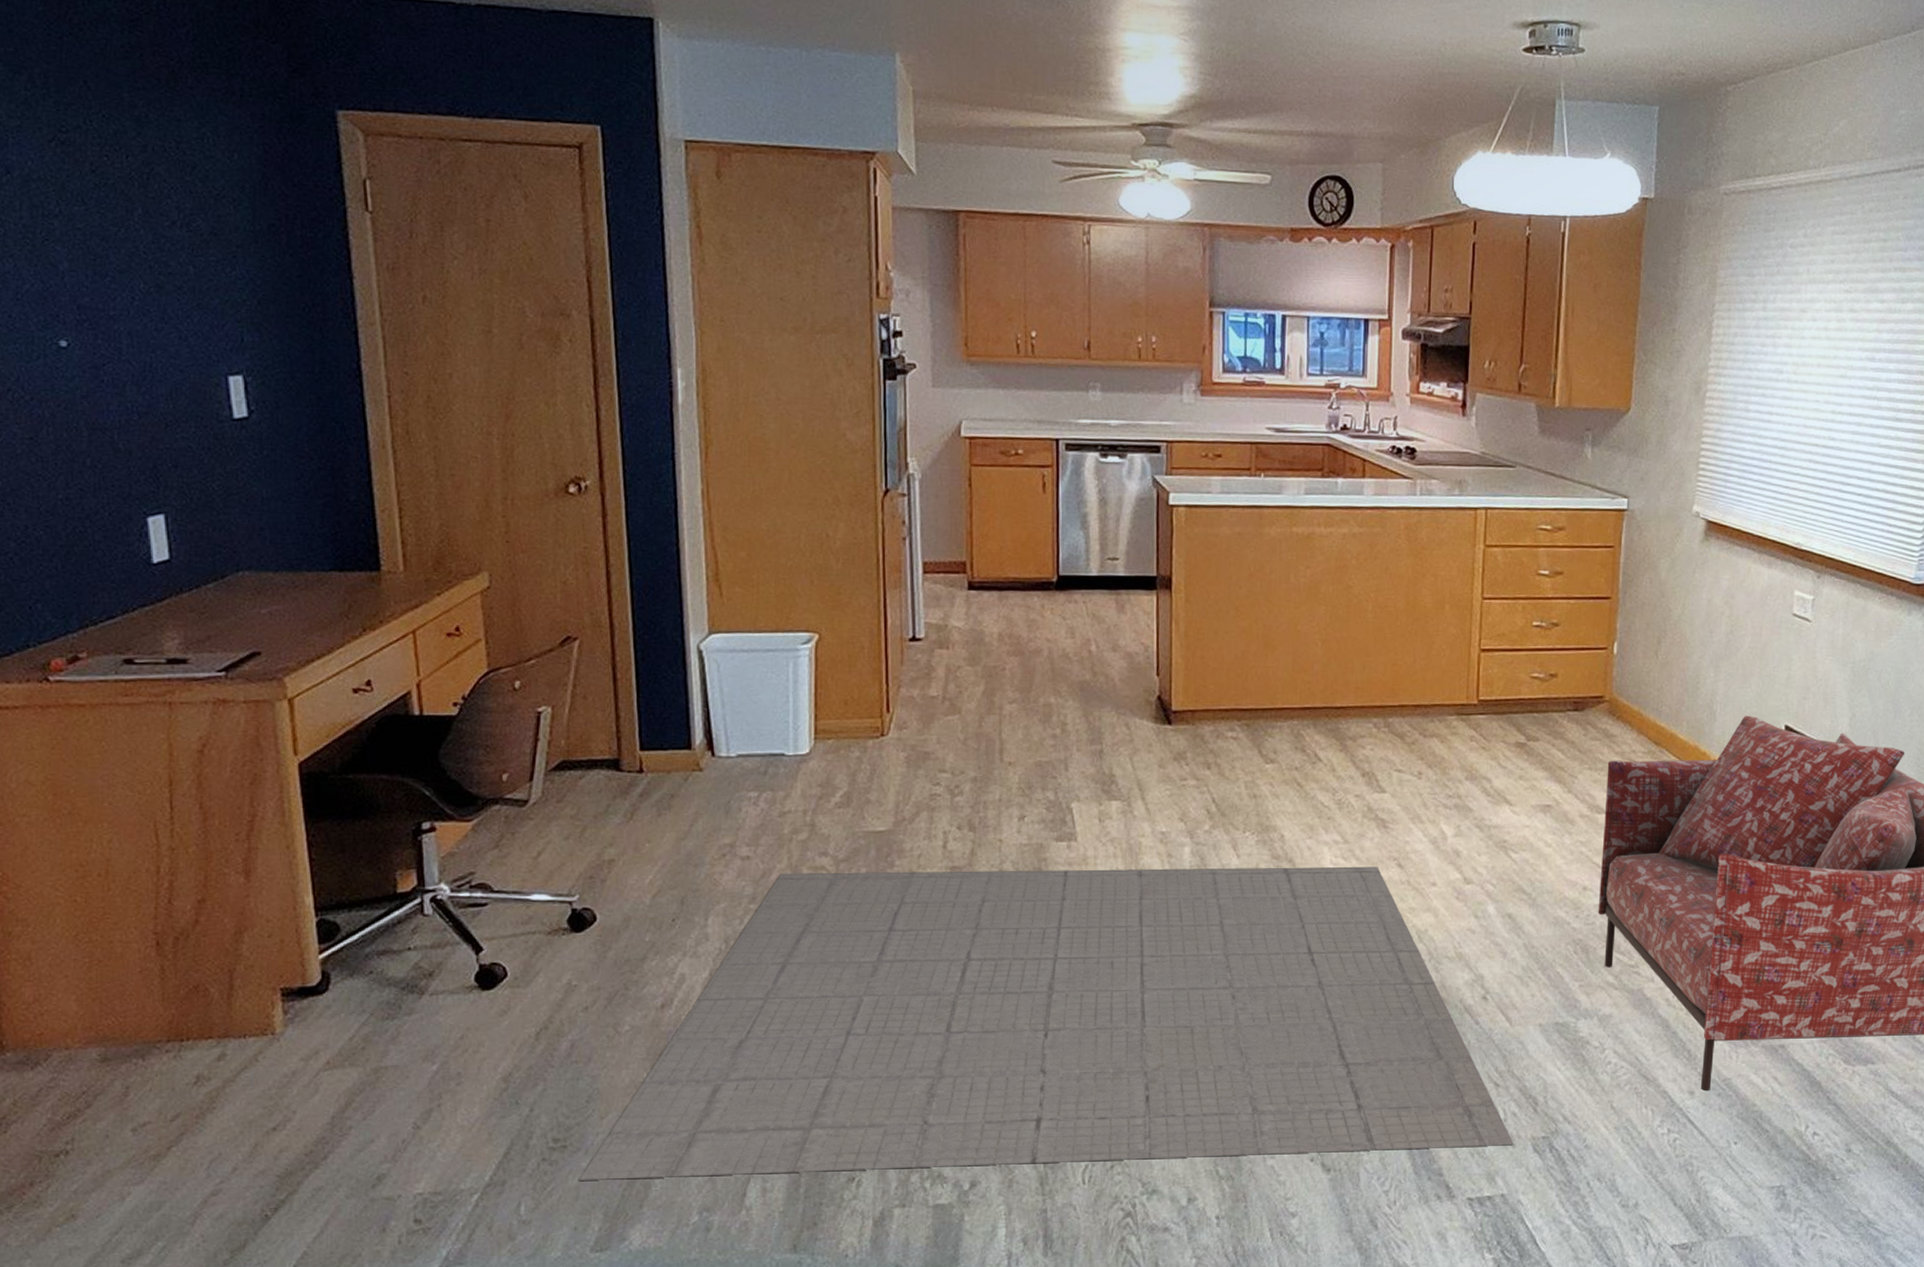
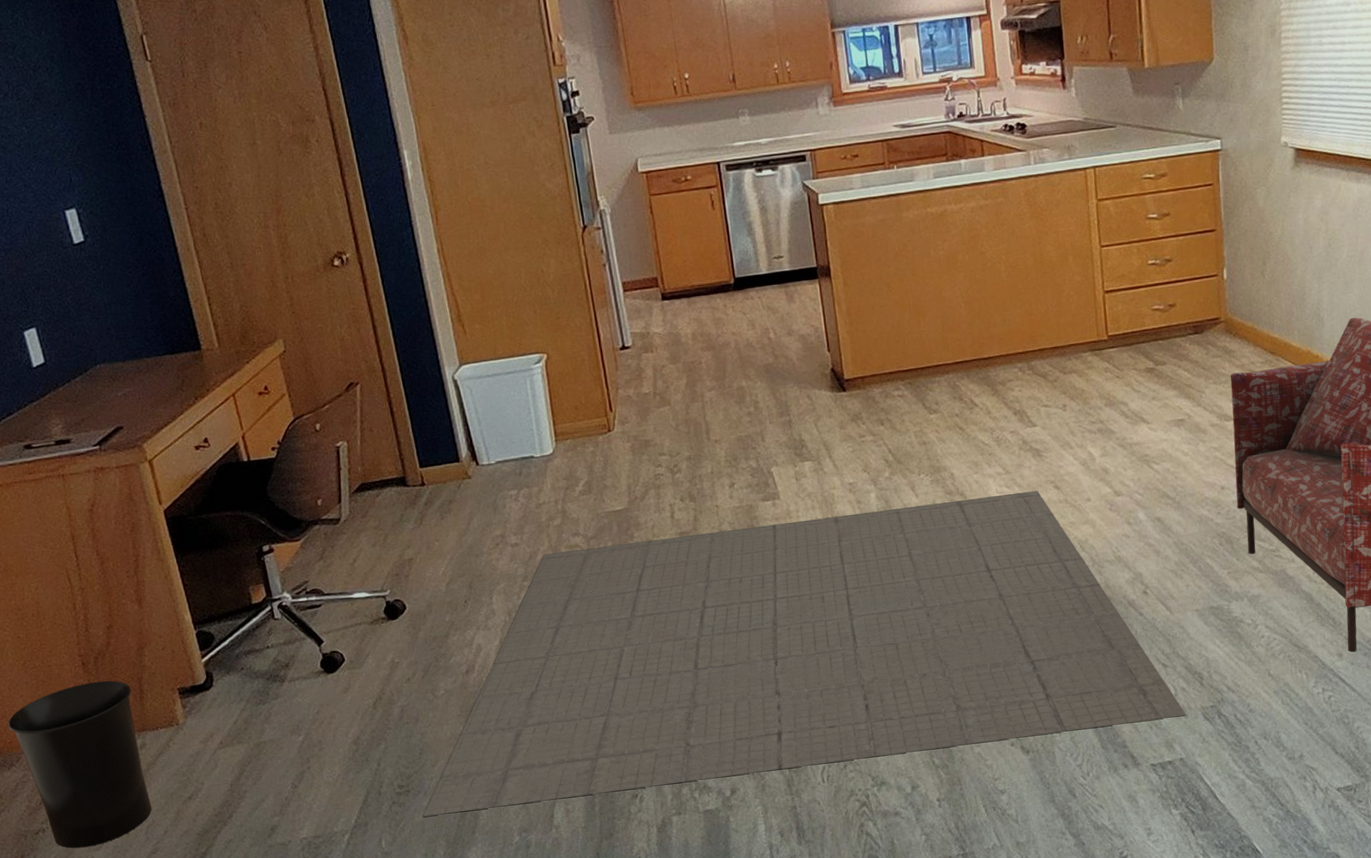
waste bin: none [41,968,222,1180] -> present [8,680,152,849]

